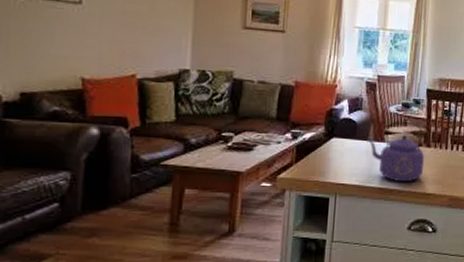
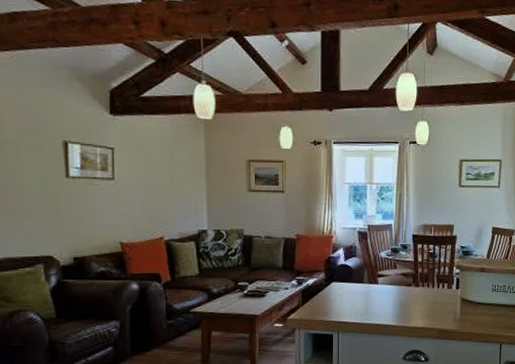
kettle: present [367,121,425,183] -> none [362,264,415,319]

